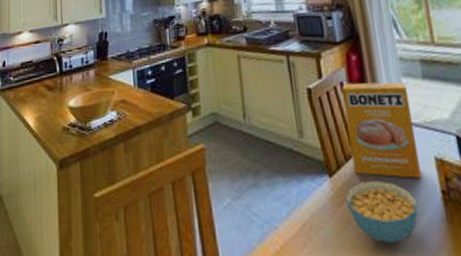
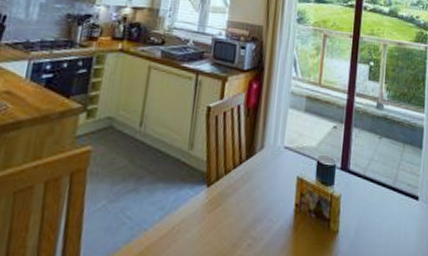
box: present [342,82,421,179] -> none [230,106,291,193]
cereal bowl: present [346,180,418,243] -> none [216,192,275,245]

